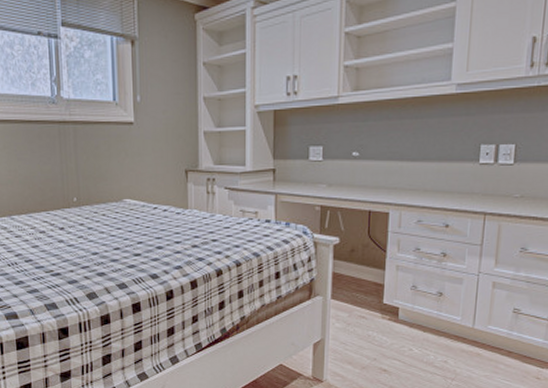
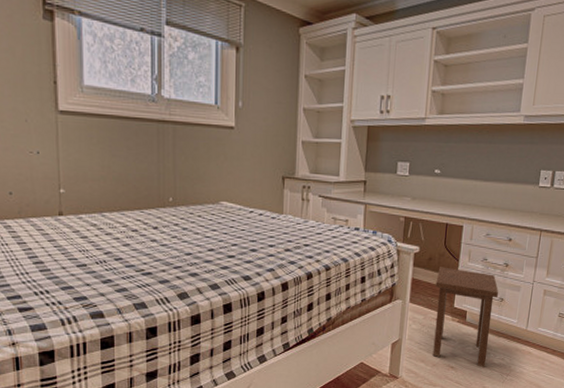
stool: none [360,259,437,372] -> present [432,267,499,368]

